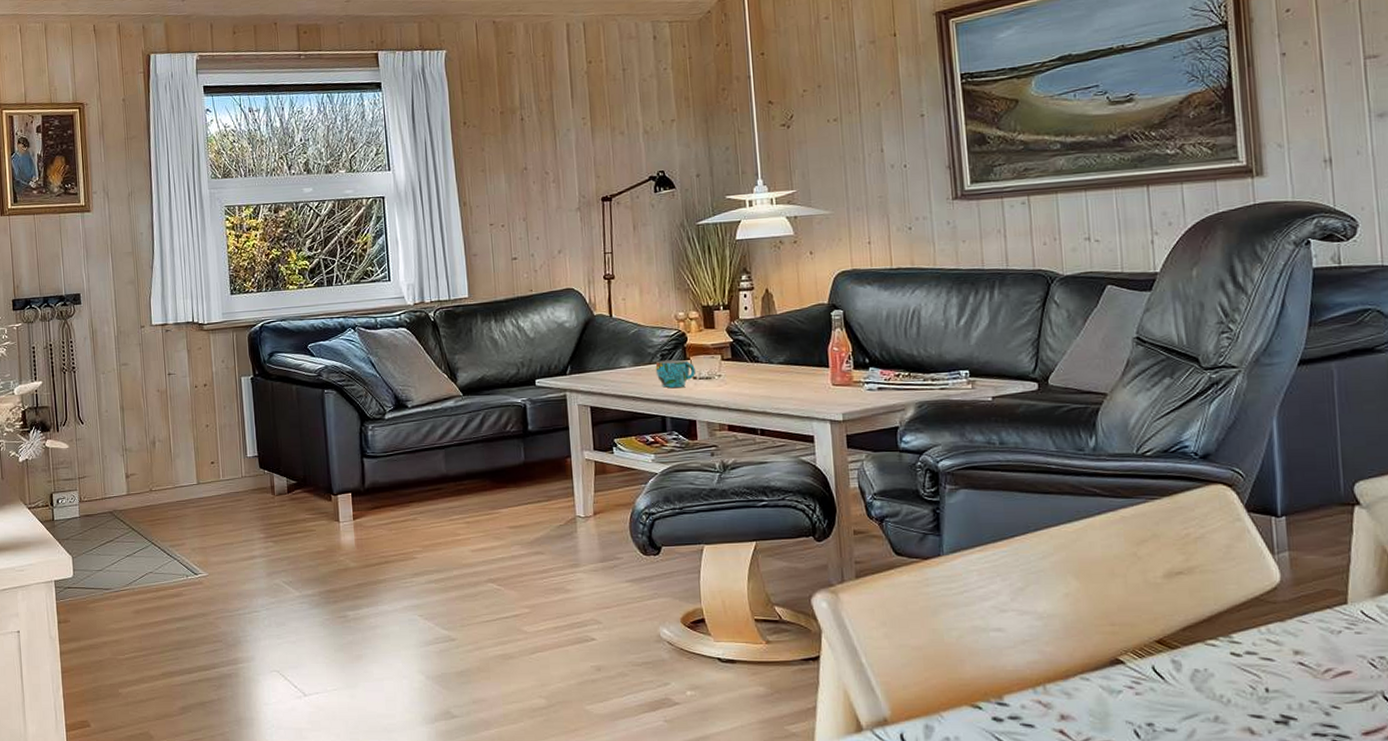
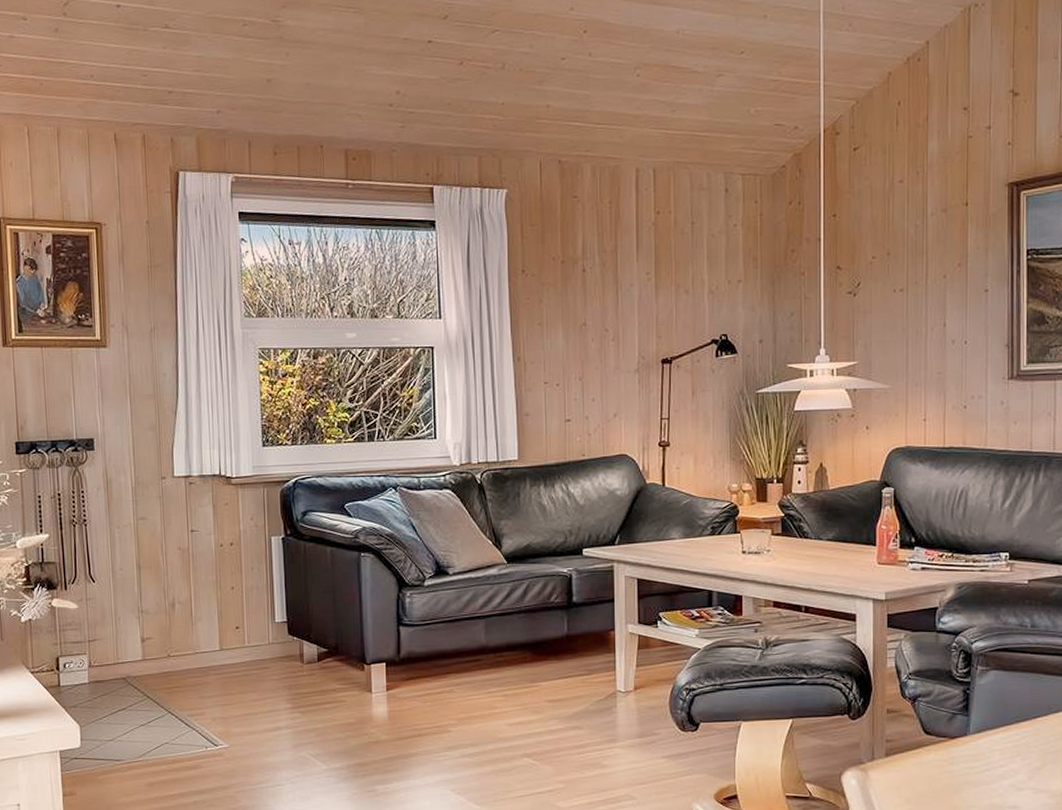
cup: present [655,359,695,388] -> none [705,532,745,561]

